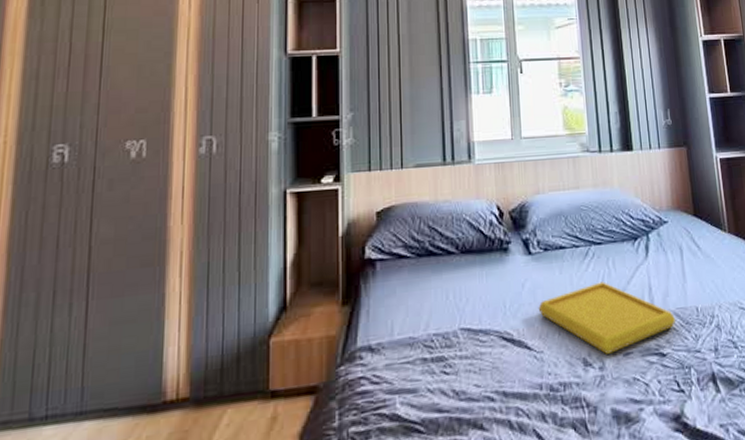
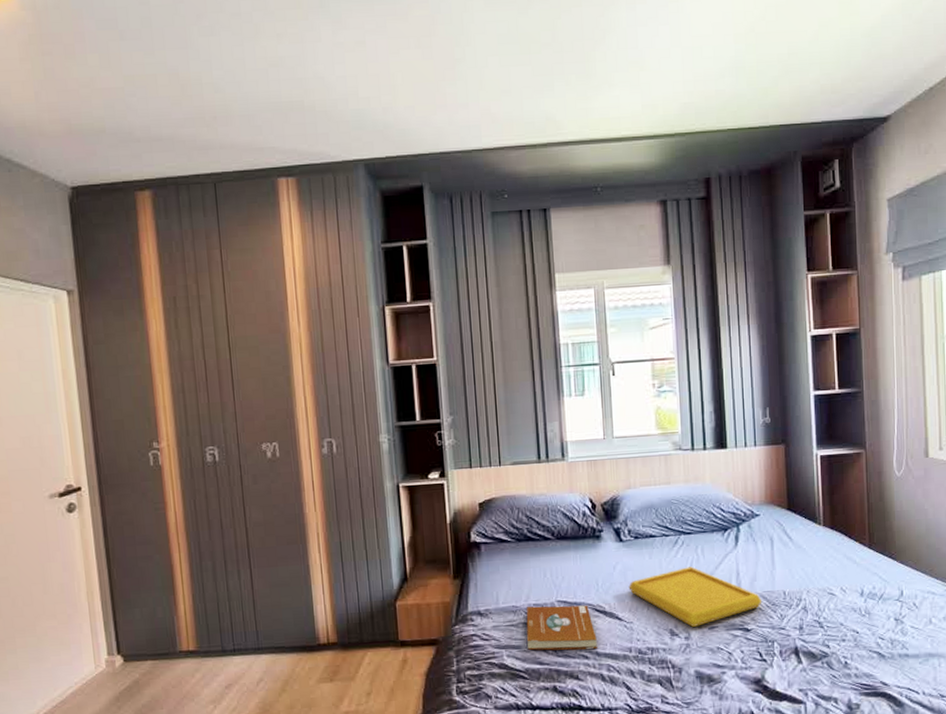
book: none [424,332,504,394] -> present [526,605,597,651]

